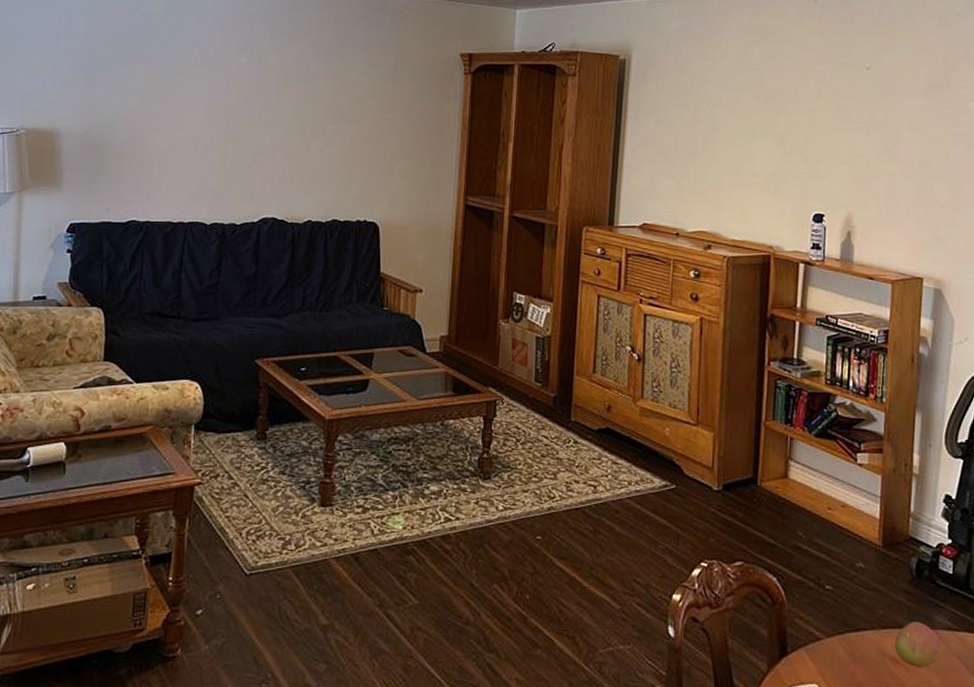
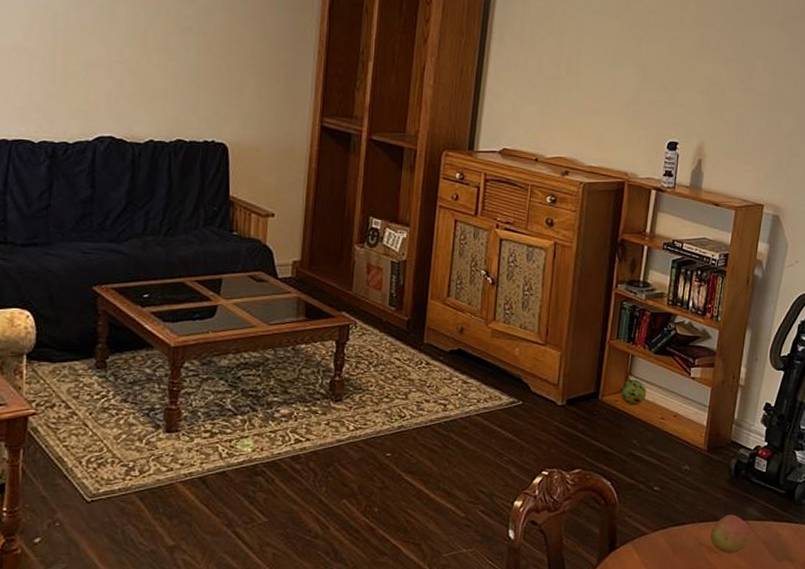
toy ball: none [781,464,810,493] -> present [621,379,647,405]

